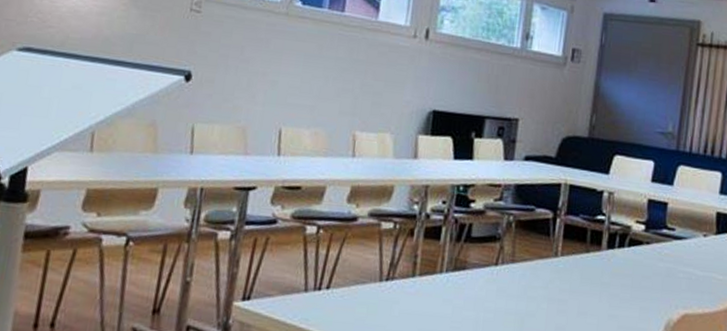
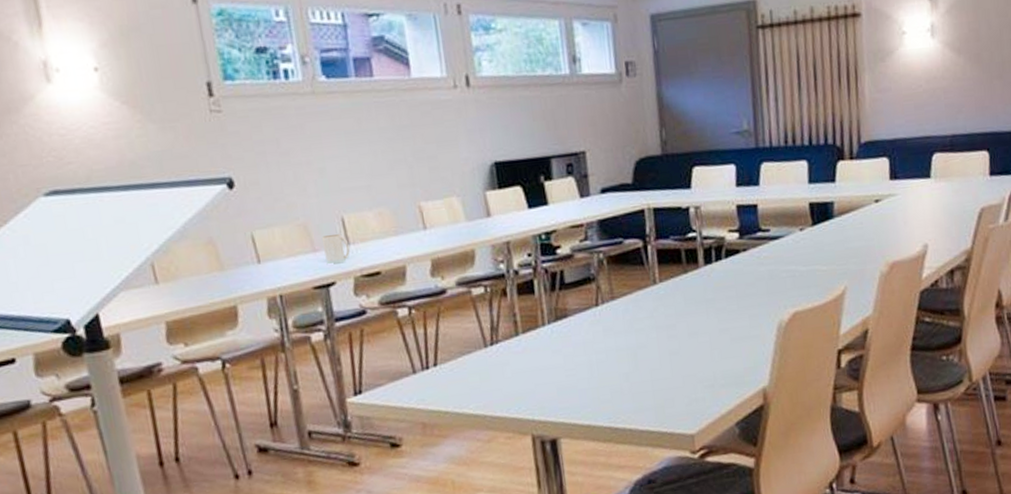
mug: none [253,142,280,172] -> present [322,233,350,265]

